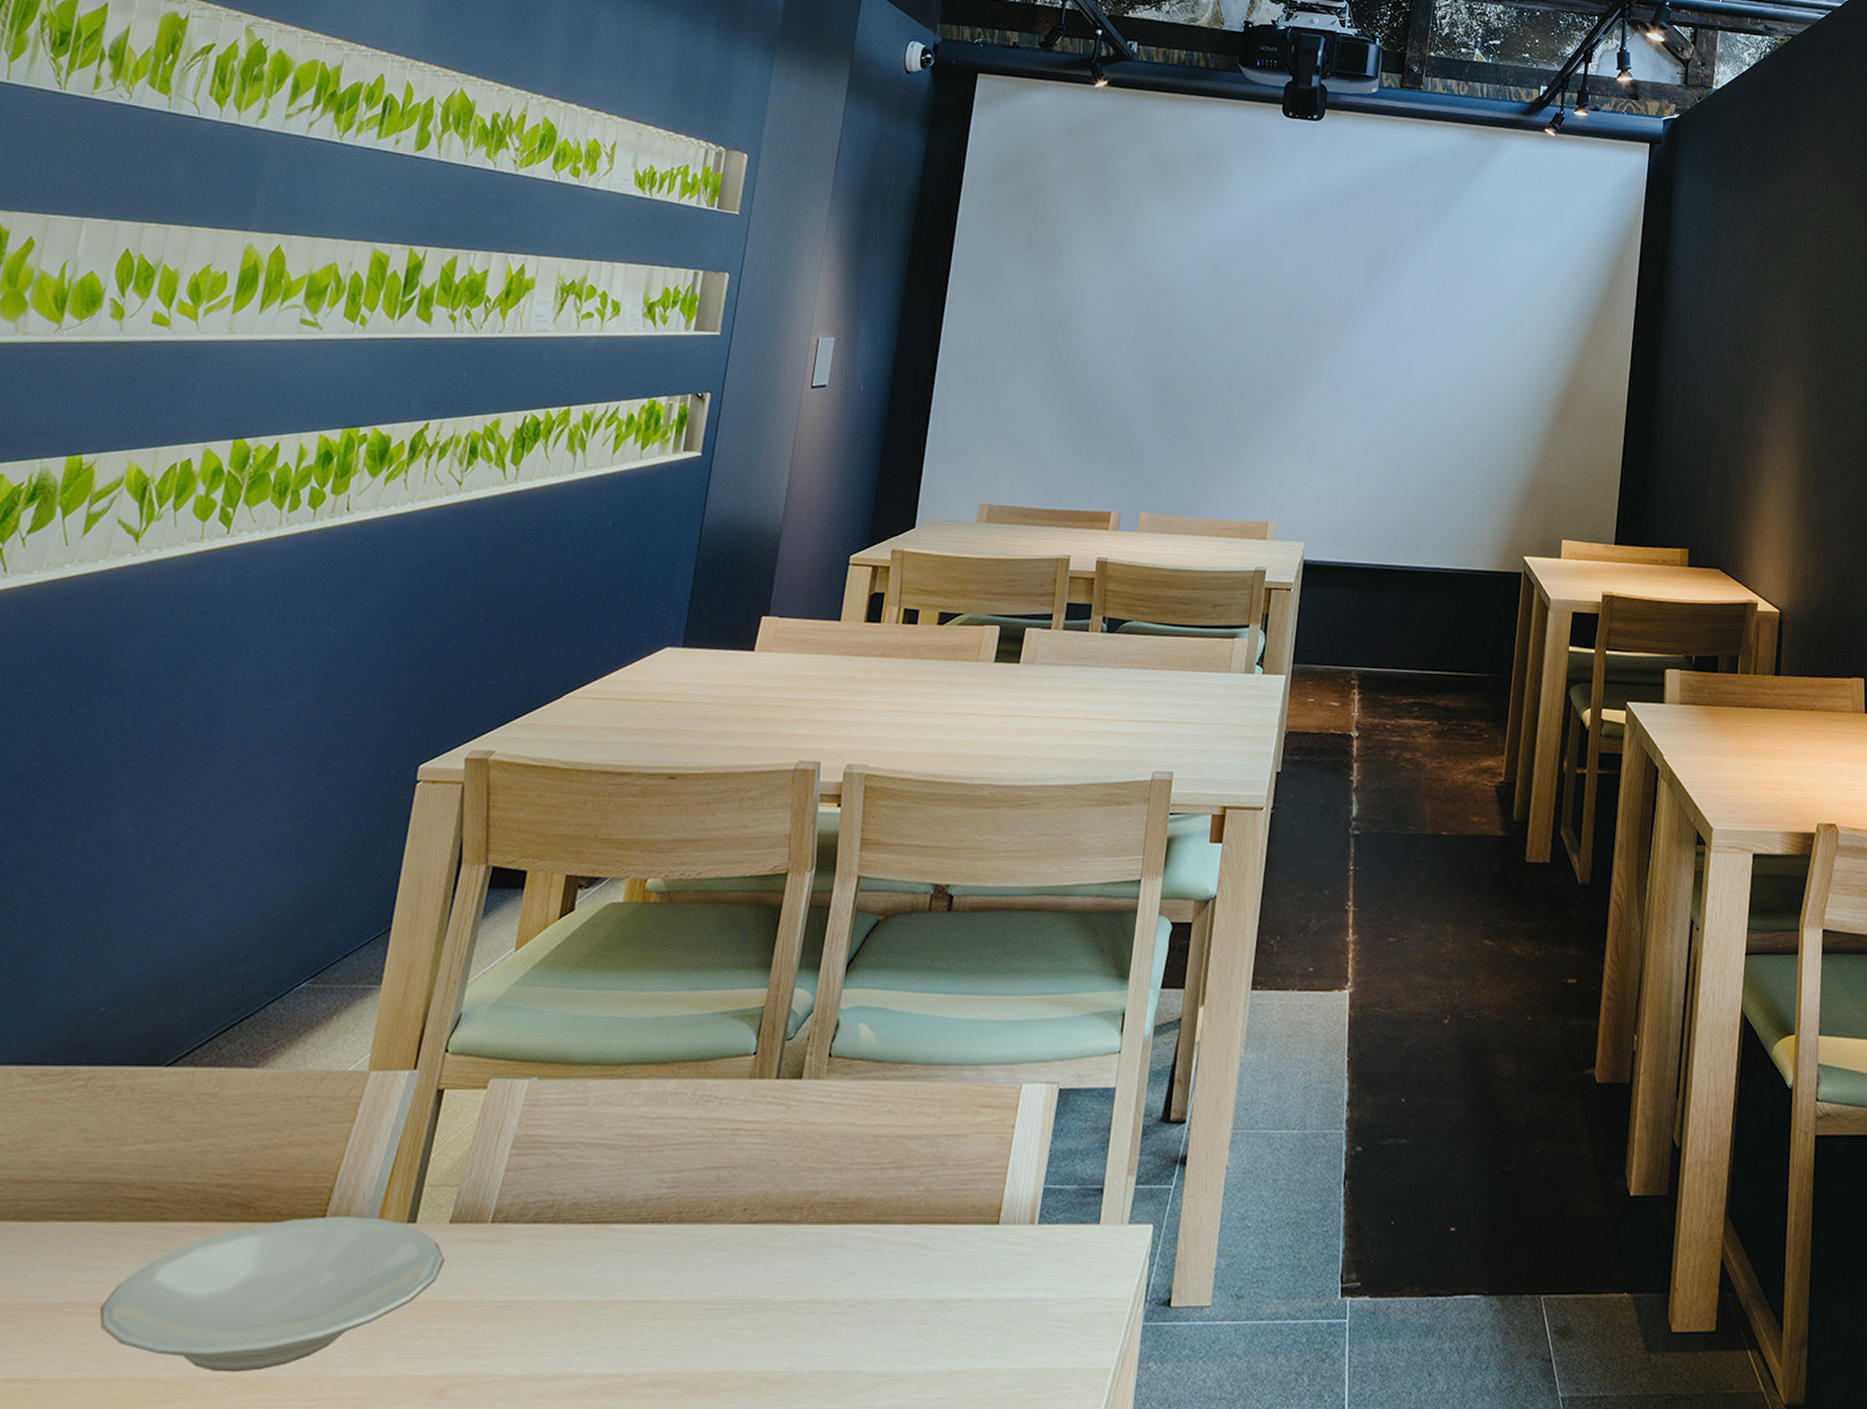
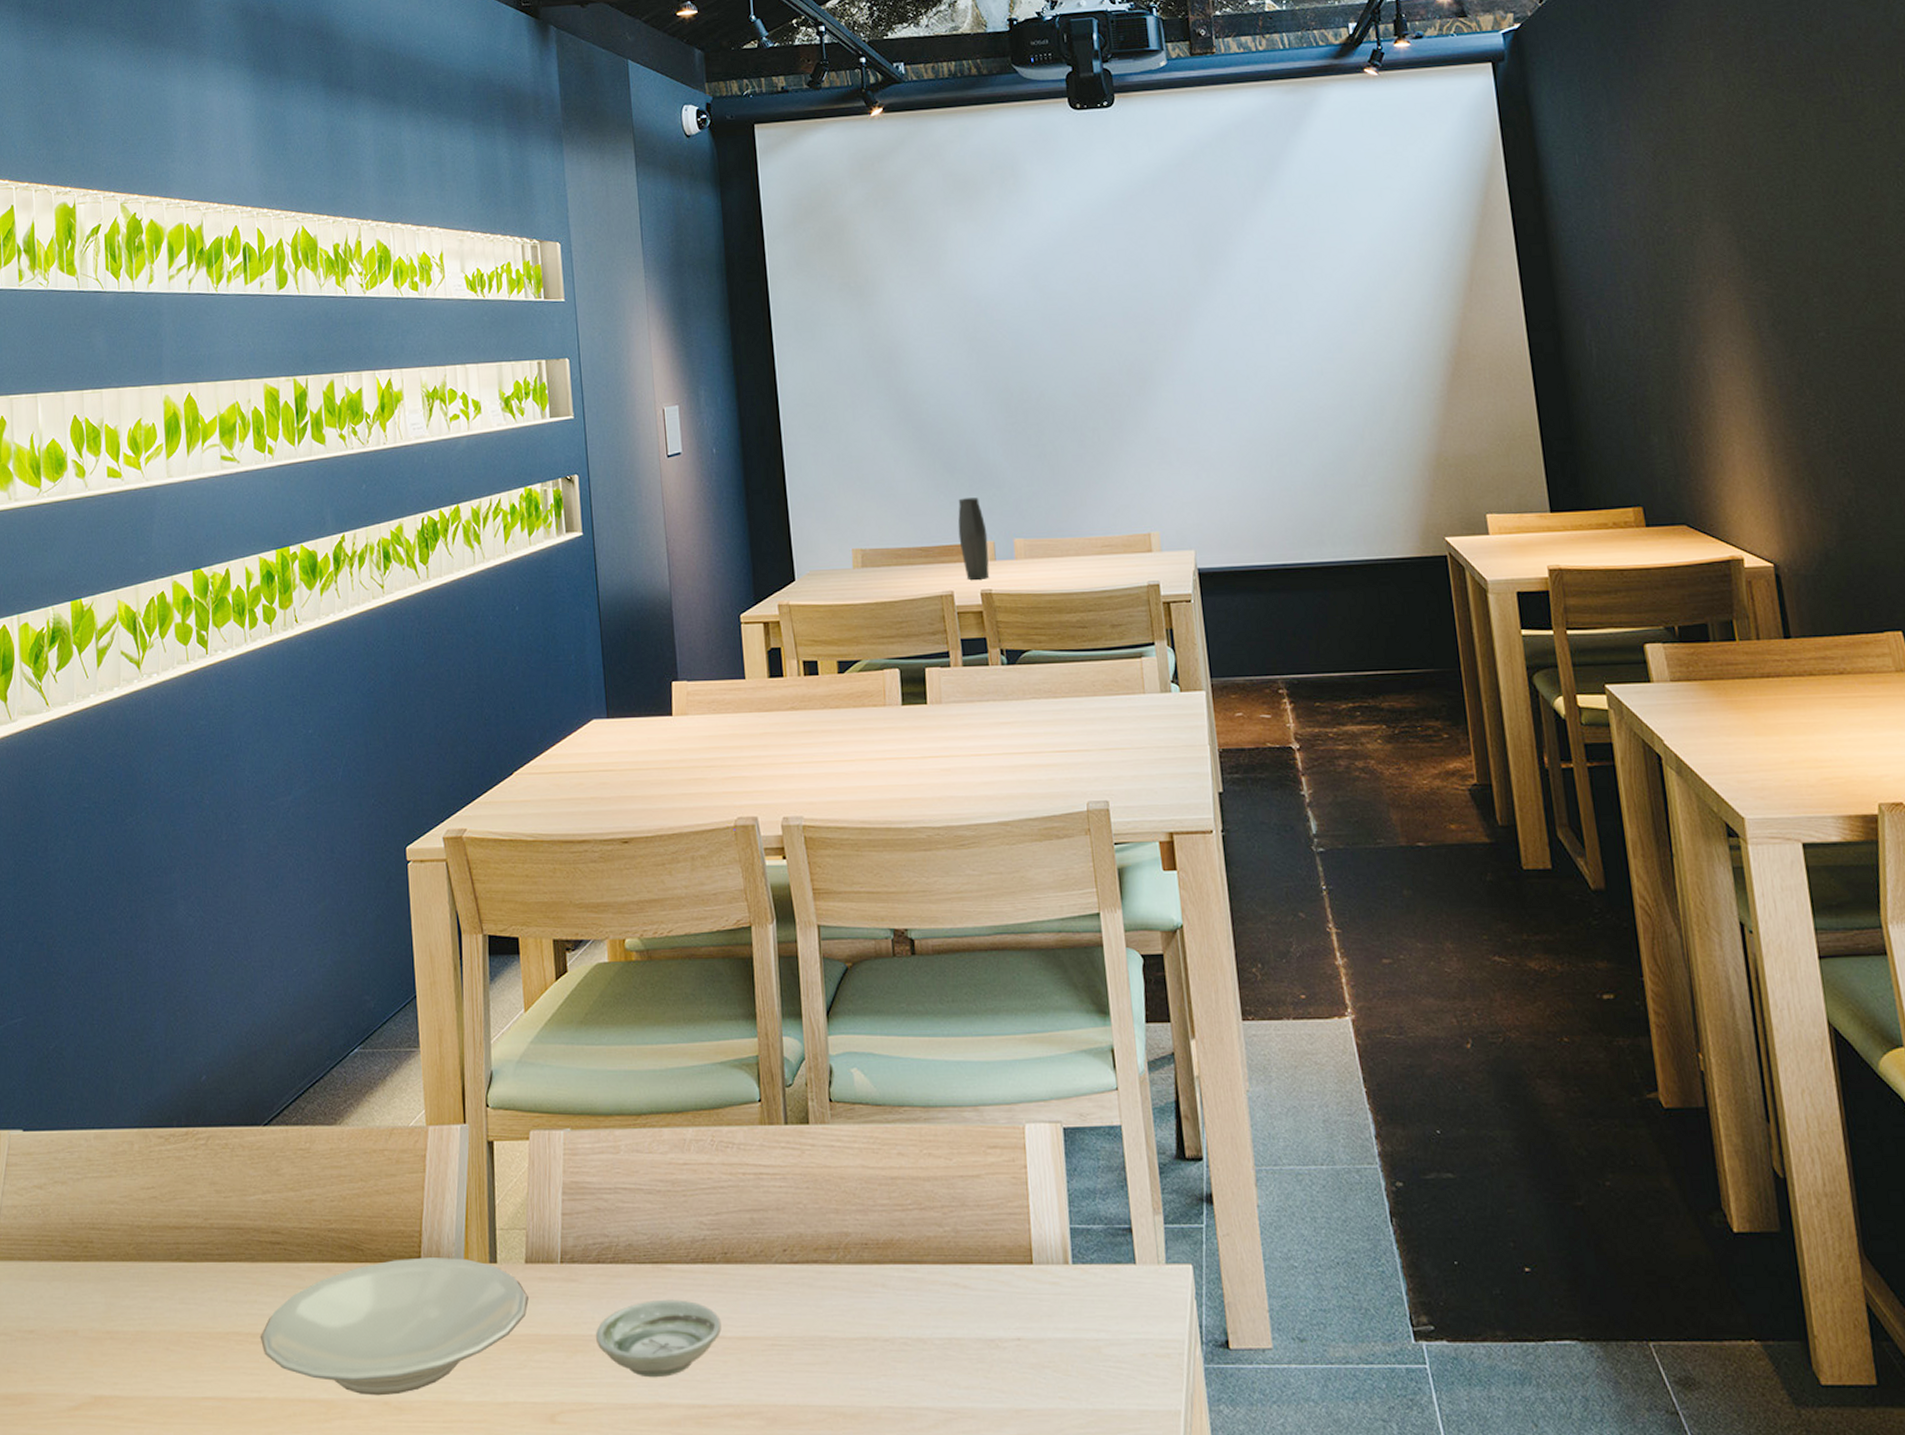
saucer: none [511,1262,659,1346] -> present [595,1299,722,1378]
vase: none [1086,467,1116,548] -> present [958,497,990,580]

